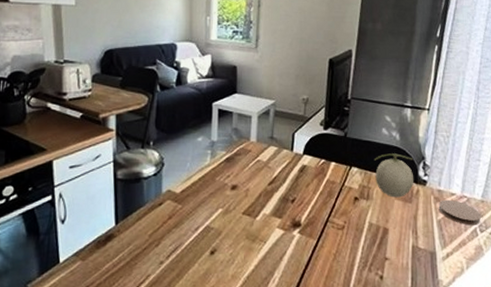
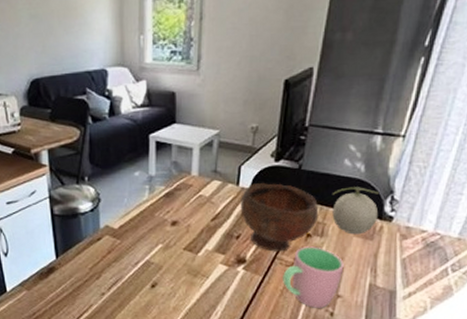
bowl: none [295,148,364,216] -> present [240,182,319,253]
cup: none [335,209,389,272] -> present [283,246,344,308]
coaster: present [438,199,482,225] -> none [404,237,456,265]

